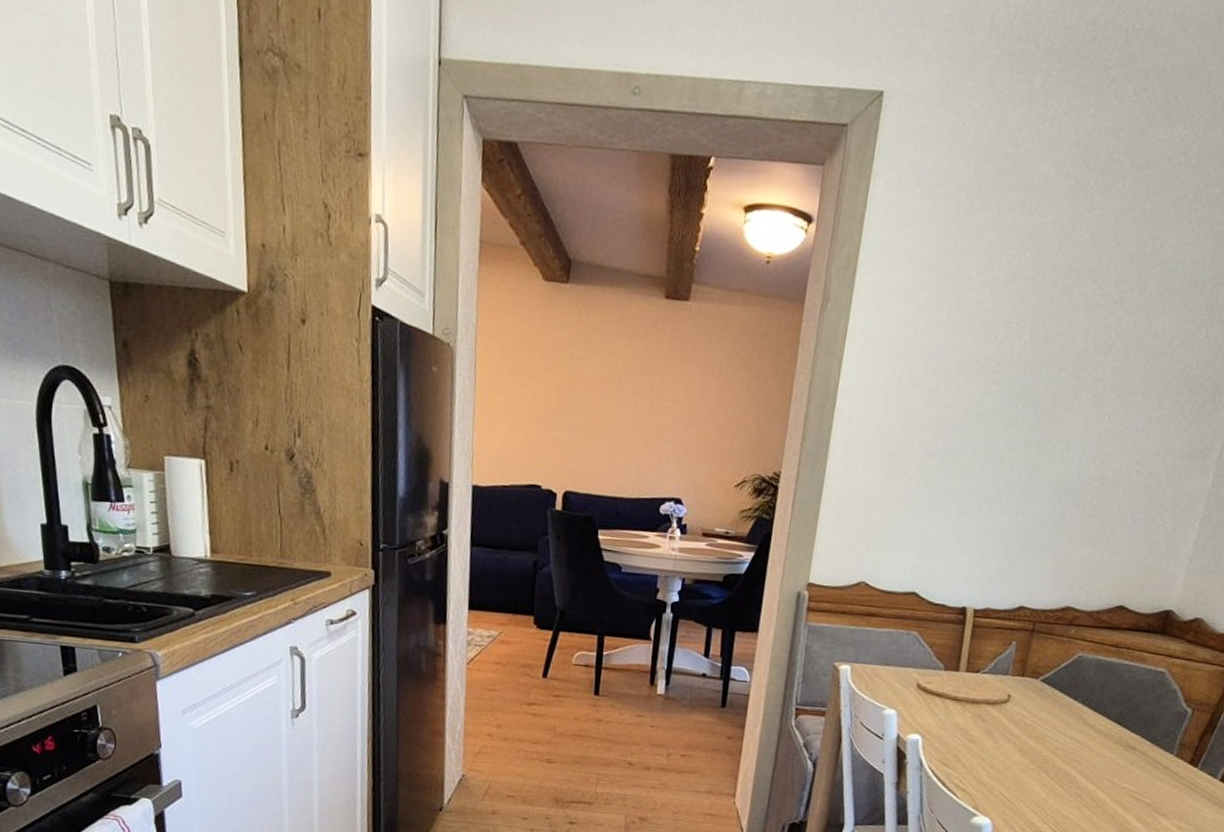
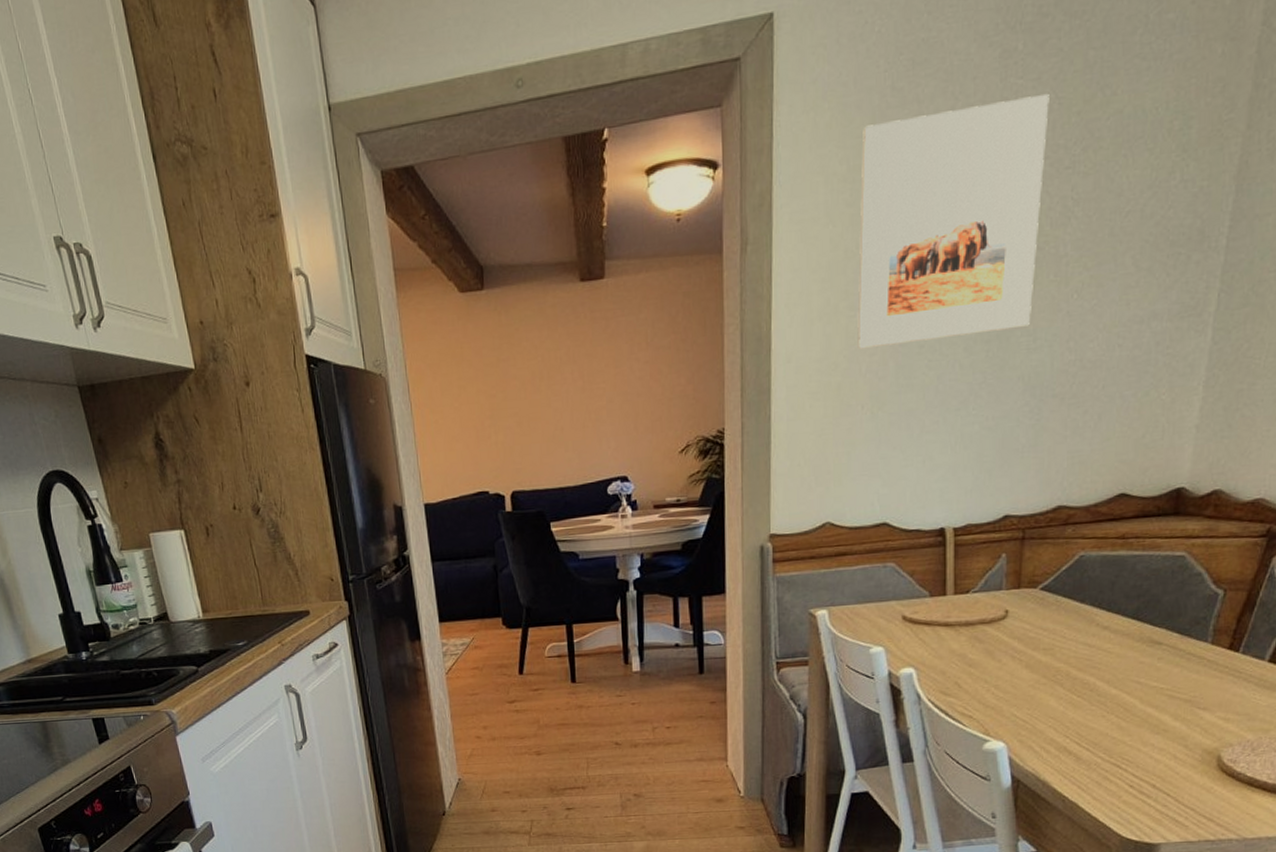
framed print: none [912,218,1110,436] -> present [856,93,1049,350]

